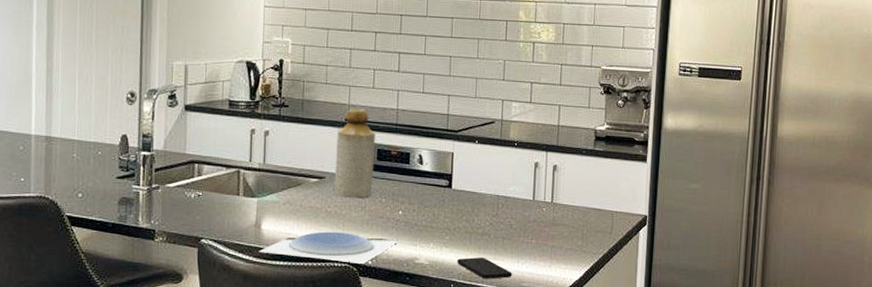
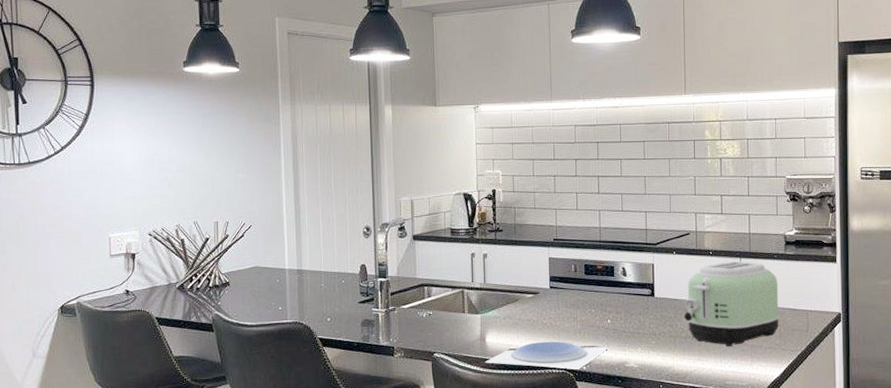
bottle: present [334,108,375,198] -> none [547,228,583,310]
smartphone: present [457,257,512,279] -> none [664,359,716,379]
toaster: none [482,154,585,246] -> present [684,261,780,346]

